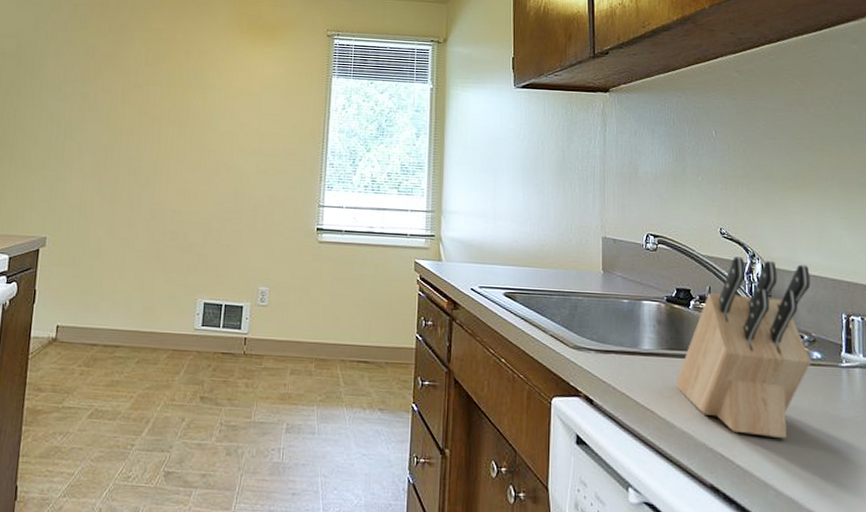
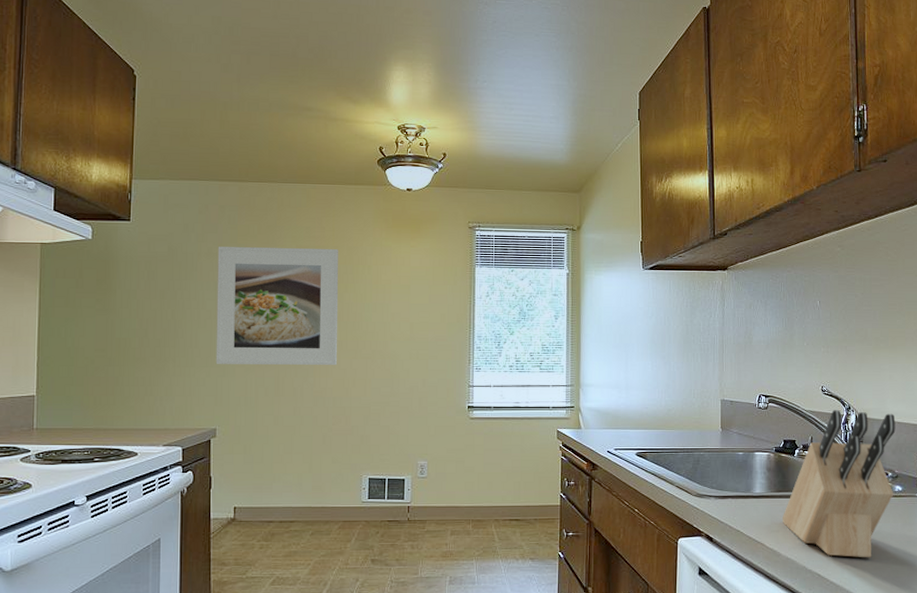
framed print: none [52,45,190,175] -> present [215,247,339,365]

